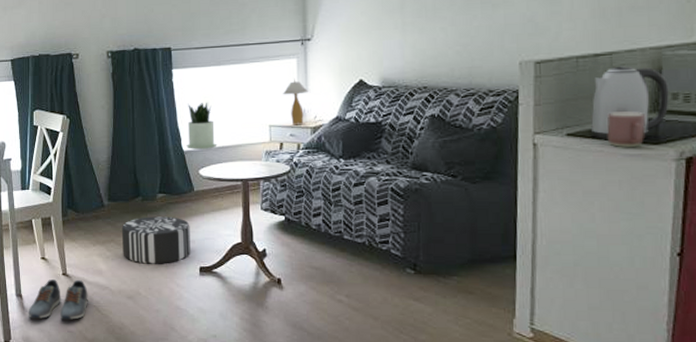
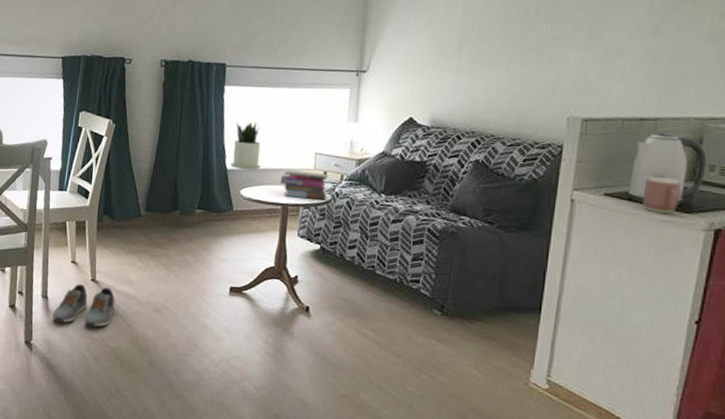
pouf: present [121,216,191,264] -> none [154,231,225,280]
books: none [237,144,286,173] -> present [280,170,329,200]
table lamp: present [283,79,308,126] -> none [332,109,358,157]

